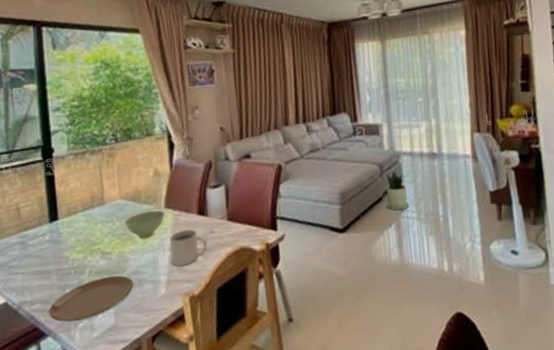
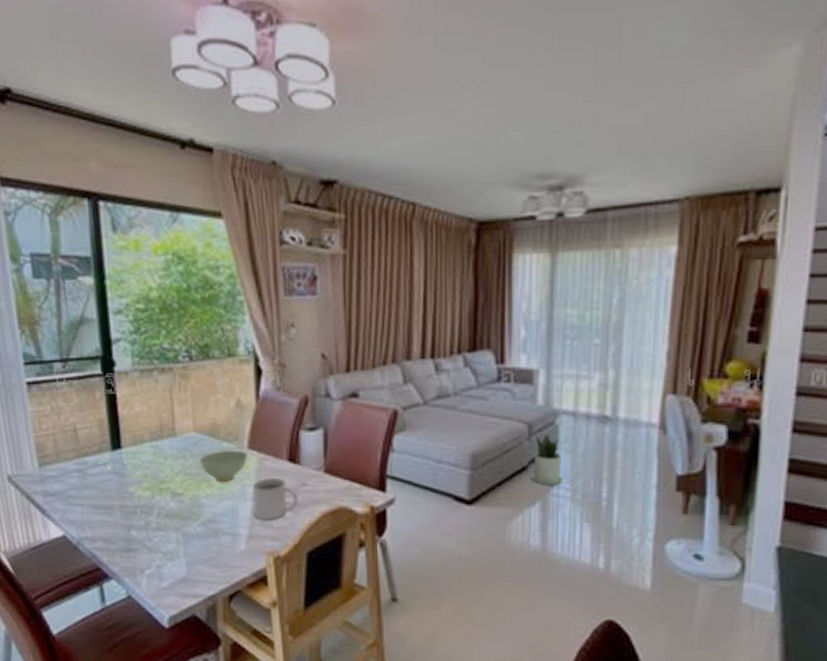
plate: present [49,275,134,322] -> none [112,521,209,566]

